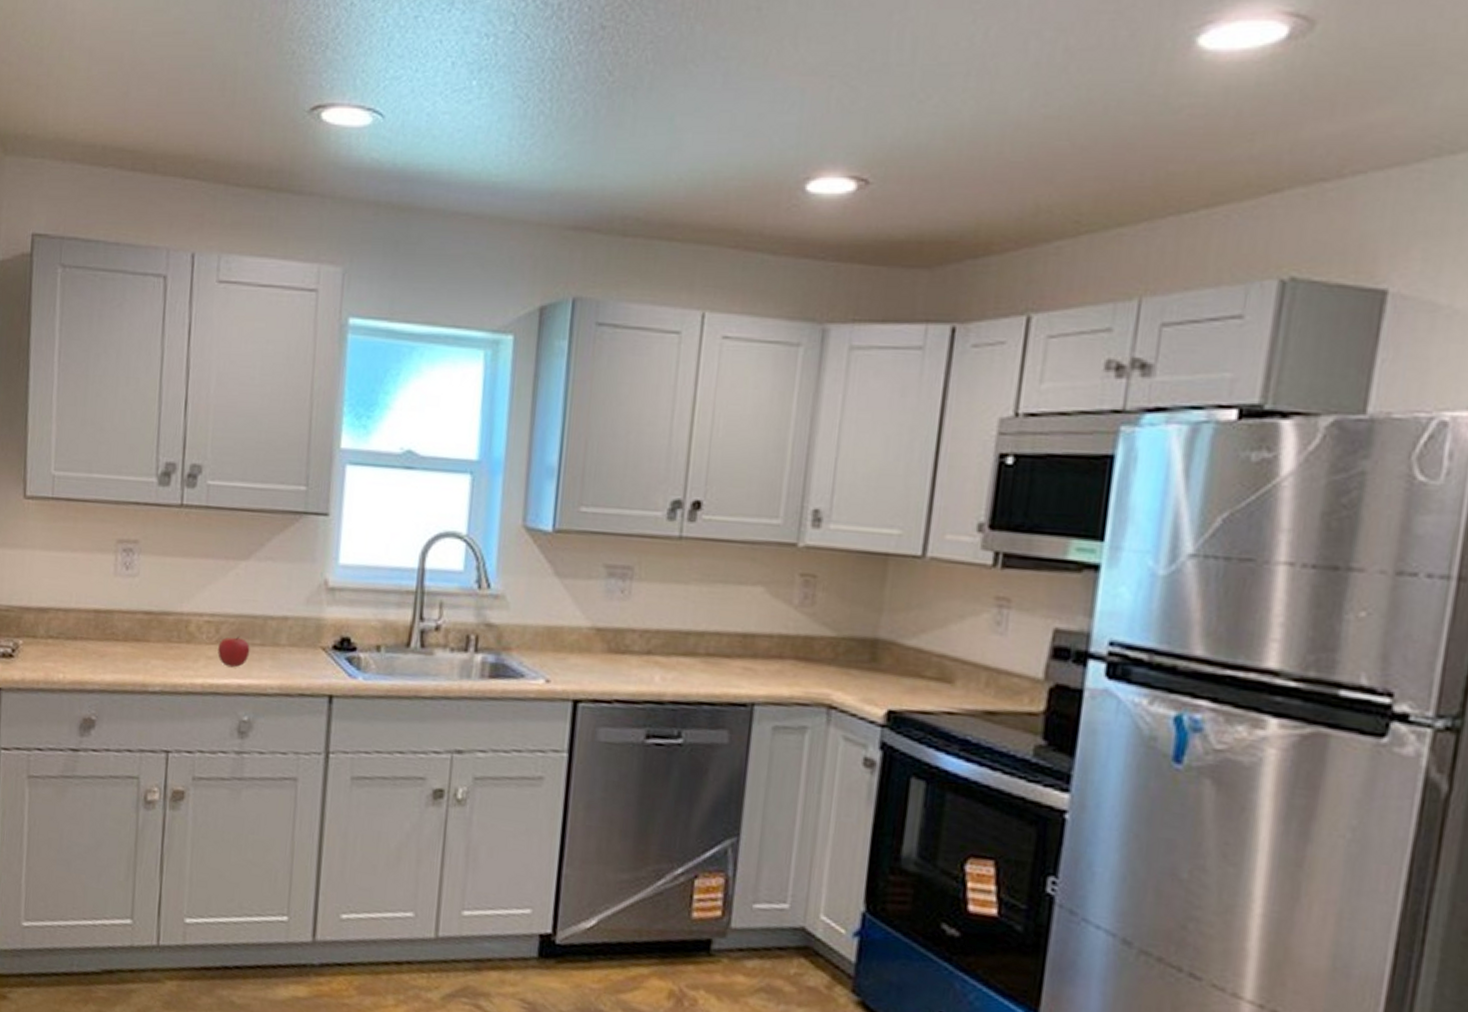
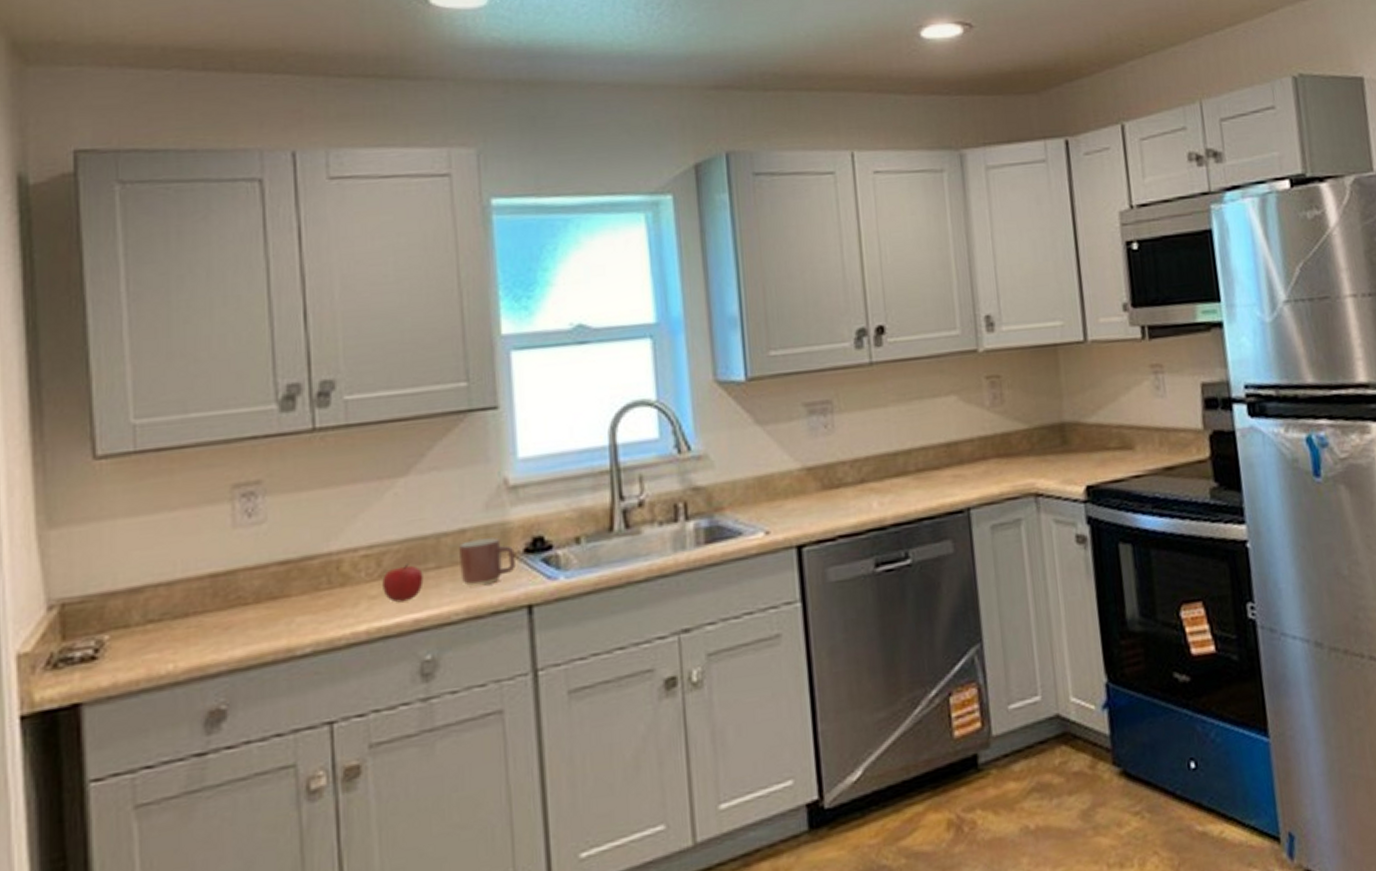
mug: none [279,627,325,669] -> present [458,537,516,587]

